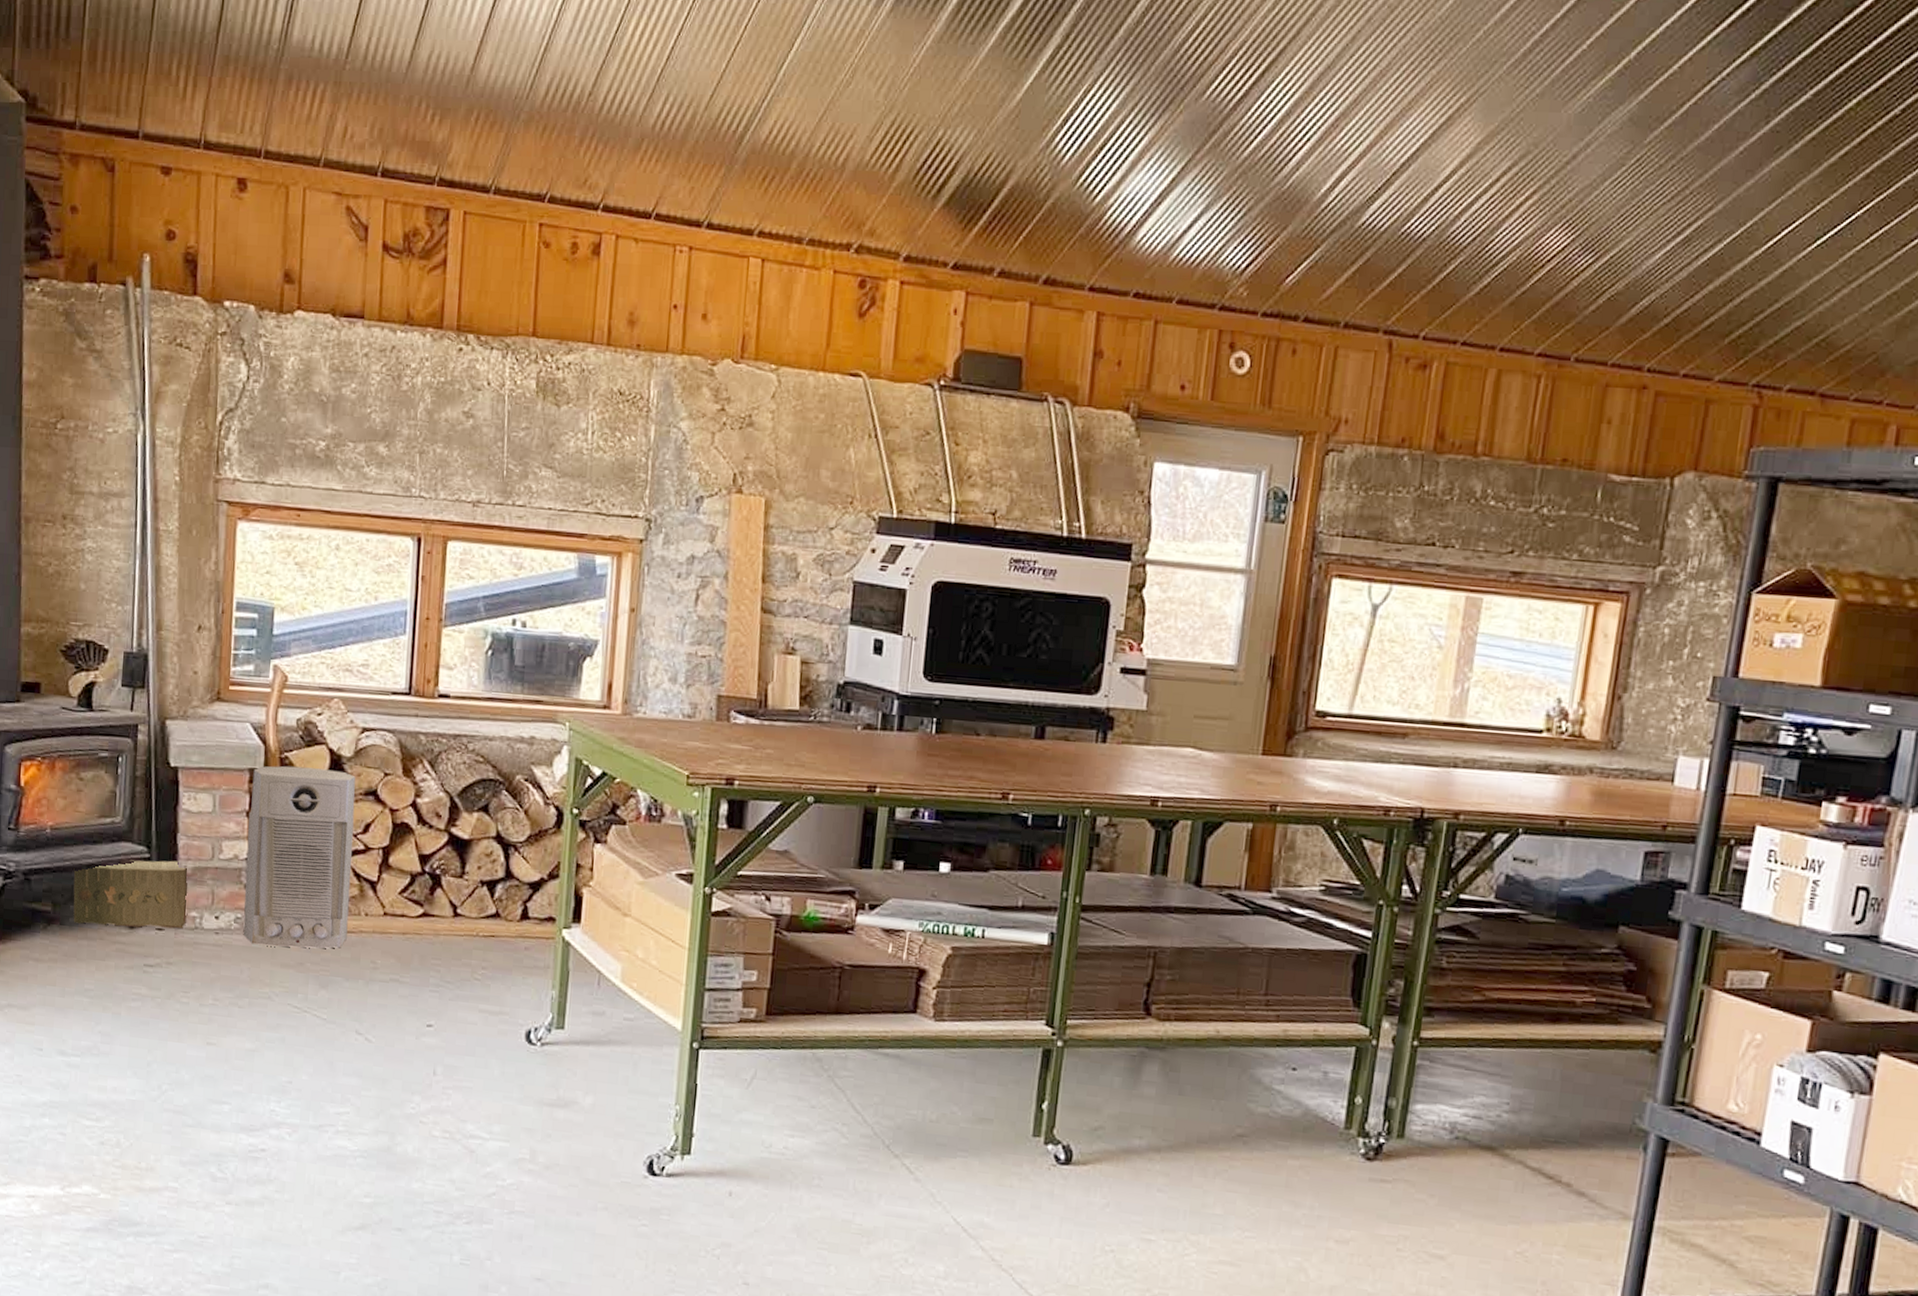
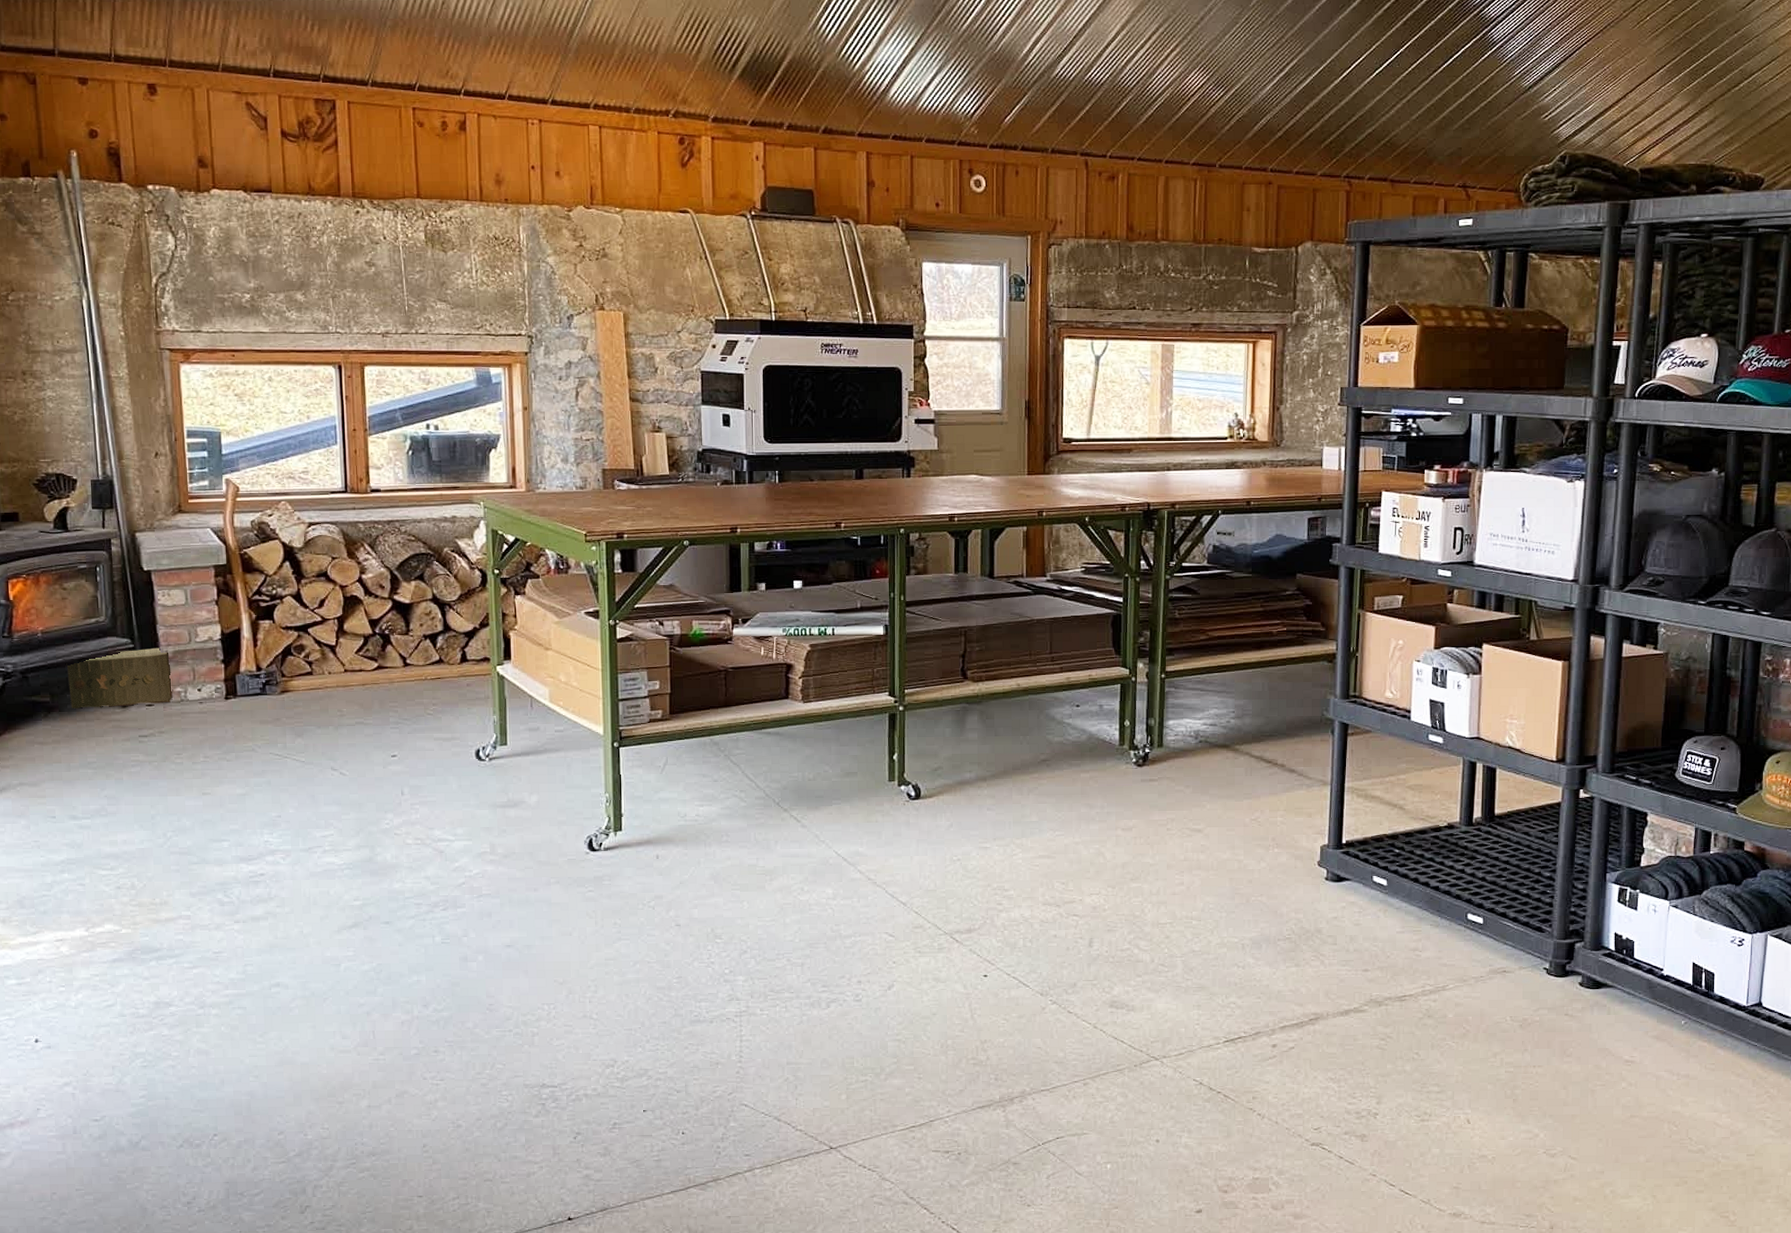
air purifier: present [243,765,356,949] -> none [217,559,315,708]

